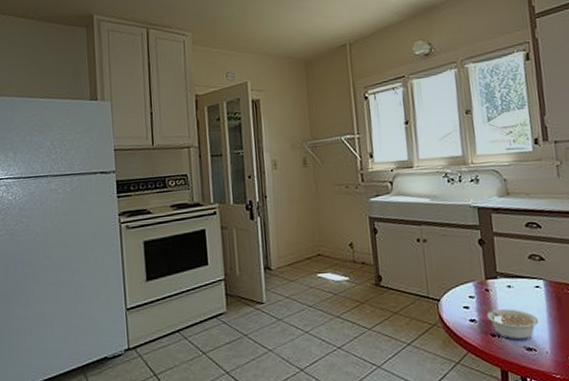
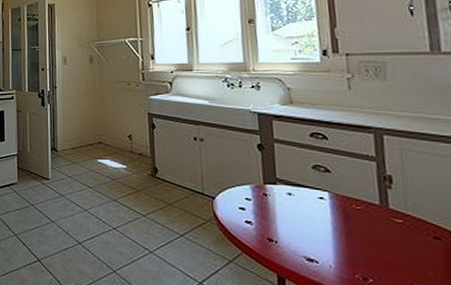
legume: present [482,305,539,341] -> none [259,209,322,250]

